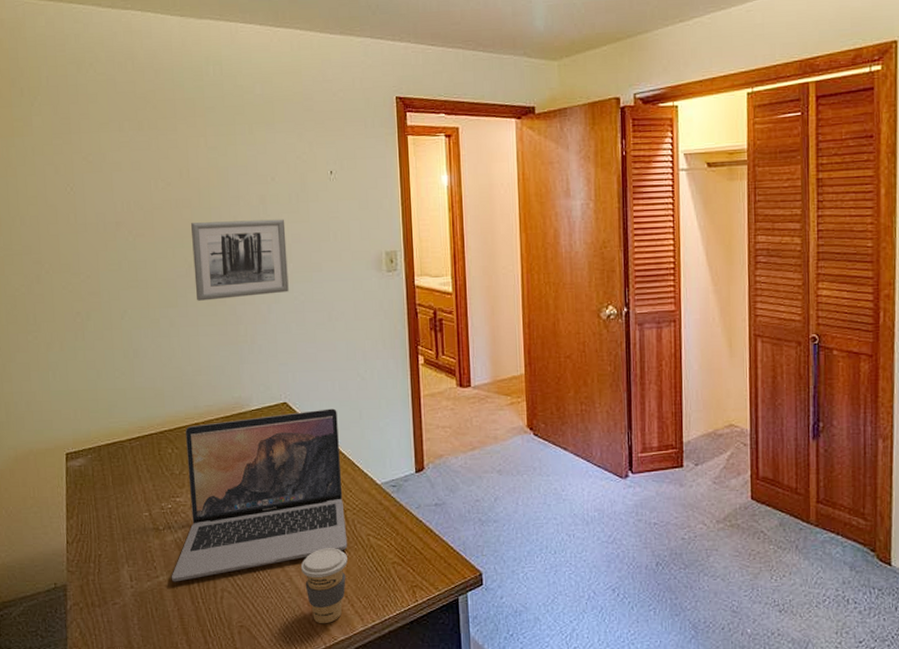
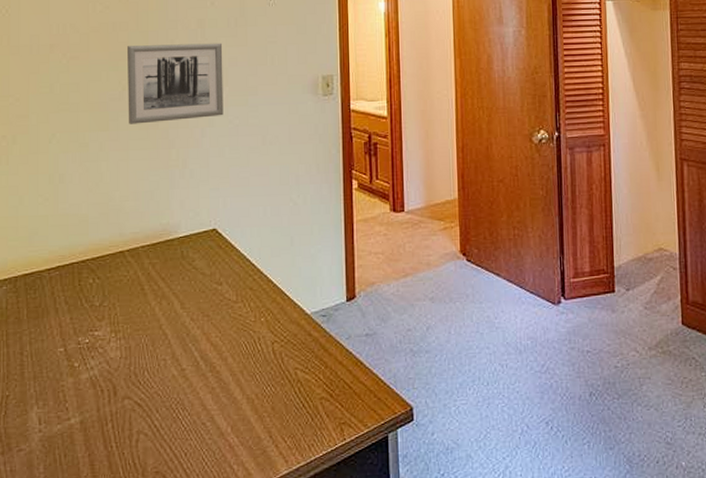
laptop: present [172,408,348,582] -> none [85,235,274,425]
coffee cup: present [300,548,348,624] -> none [223,383,273,468]

